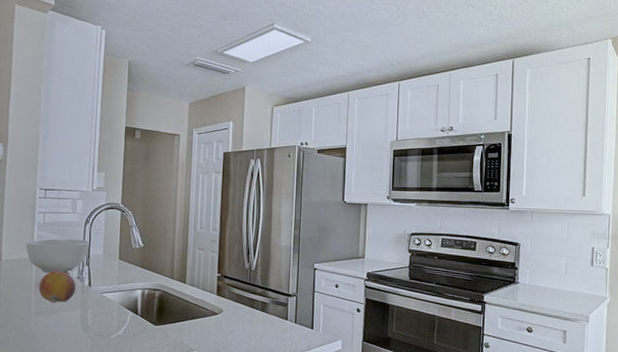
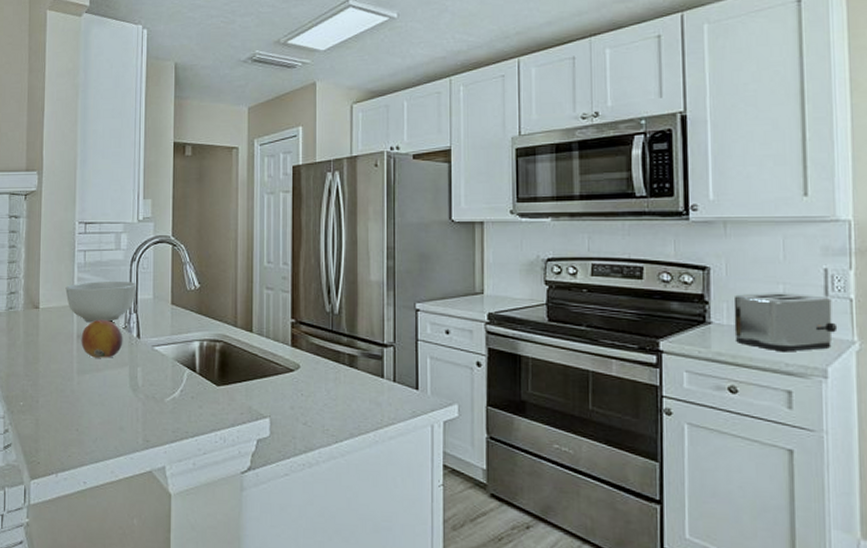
toaster: none [533,262,598,304] -> present [733,292,838,352]

